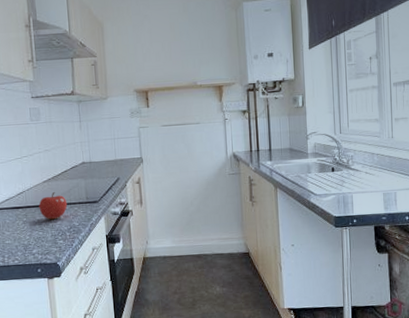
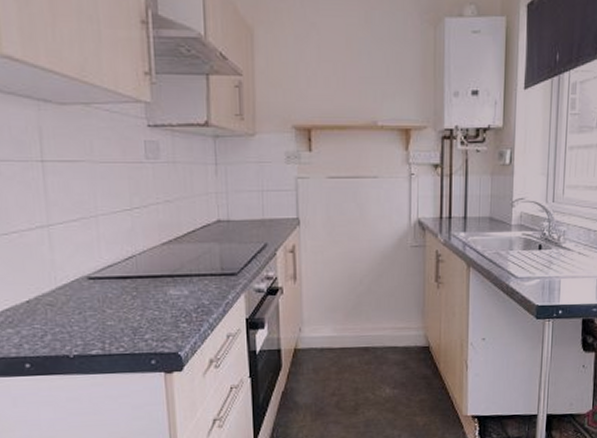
fruit: present [38,192,68,220] -> none [154,259,195,296]

